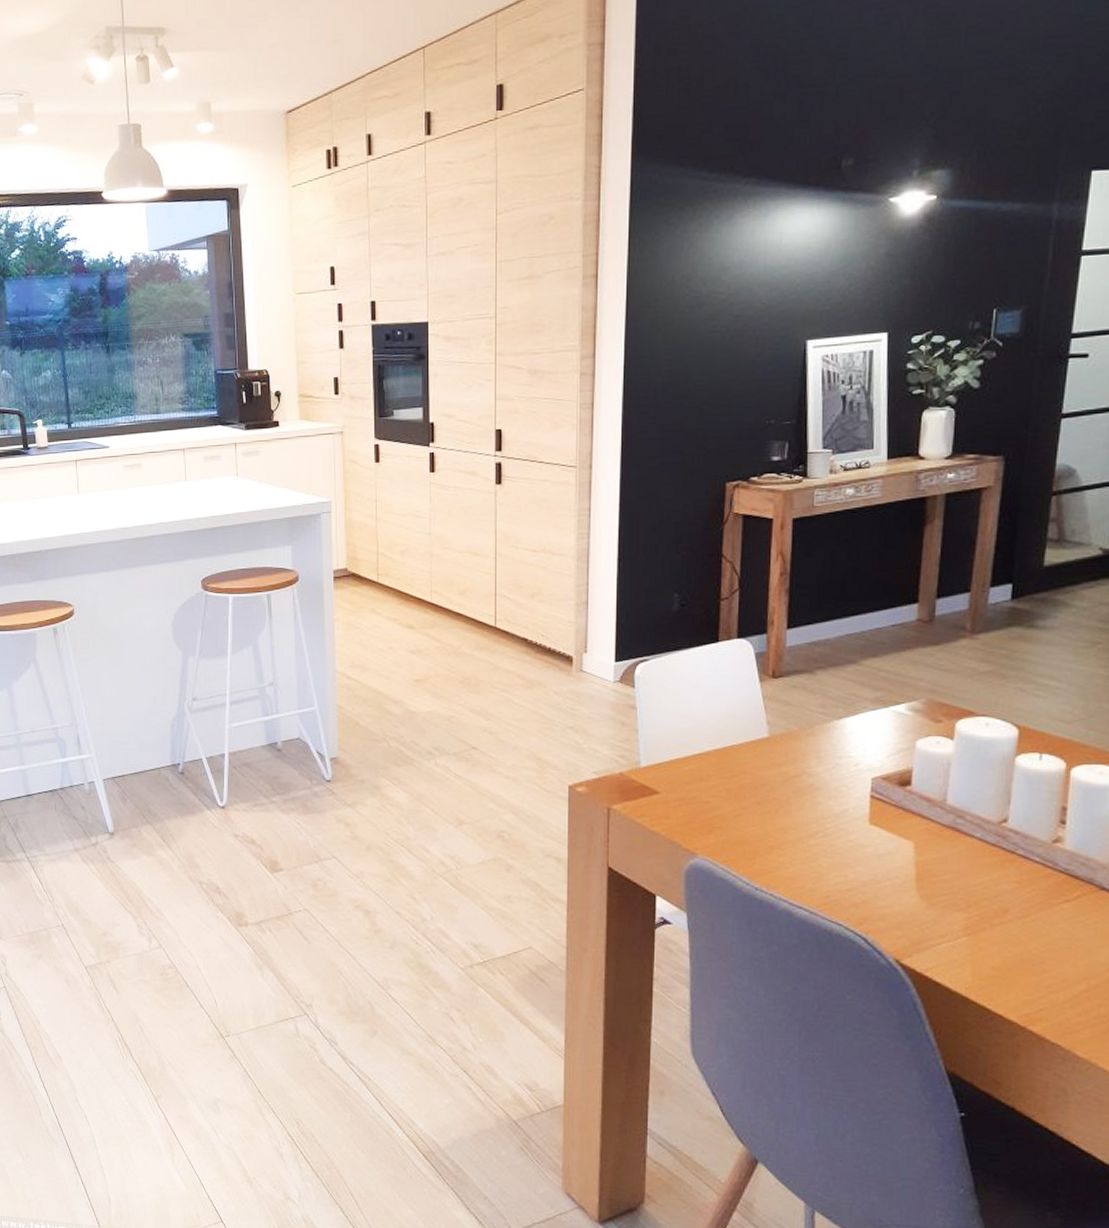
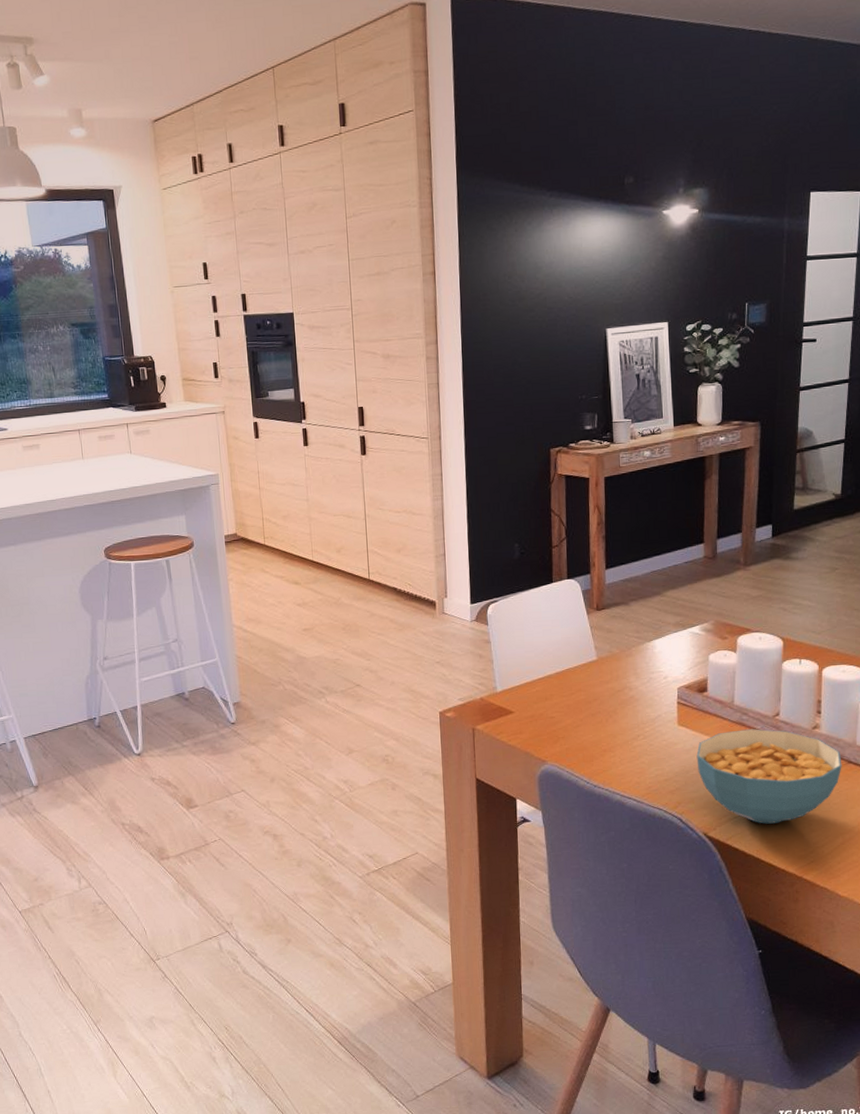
cereal bowl: none [891,836,1092,957] -> present [696,729,842,824]

